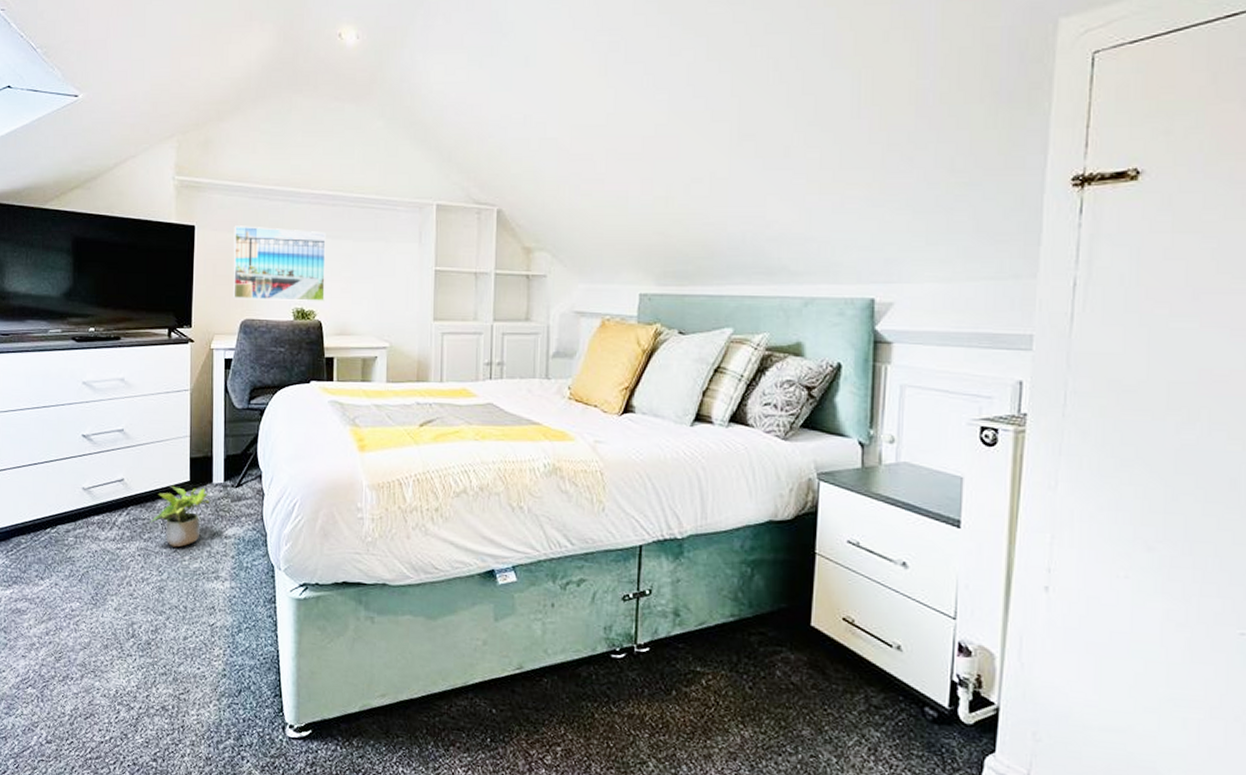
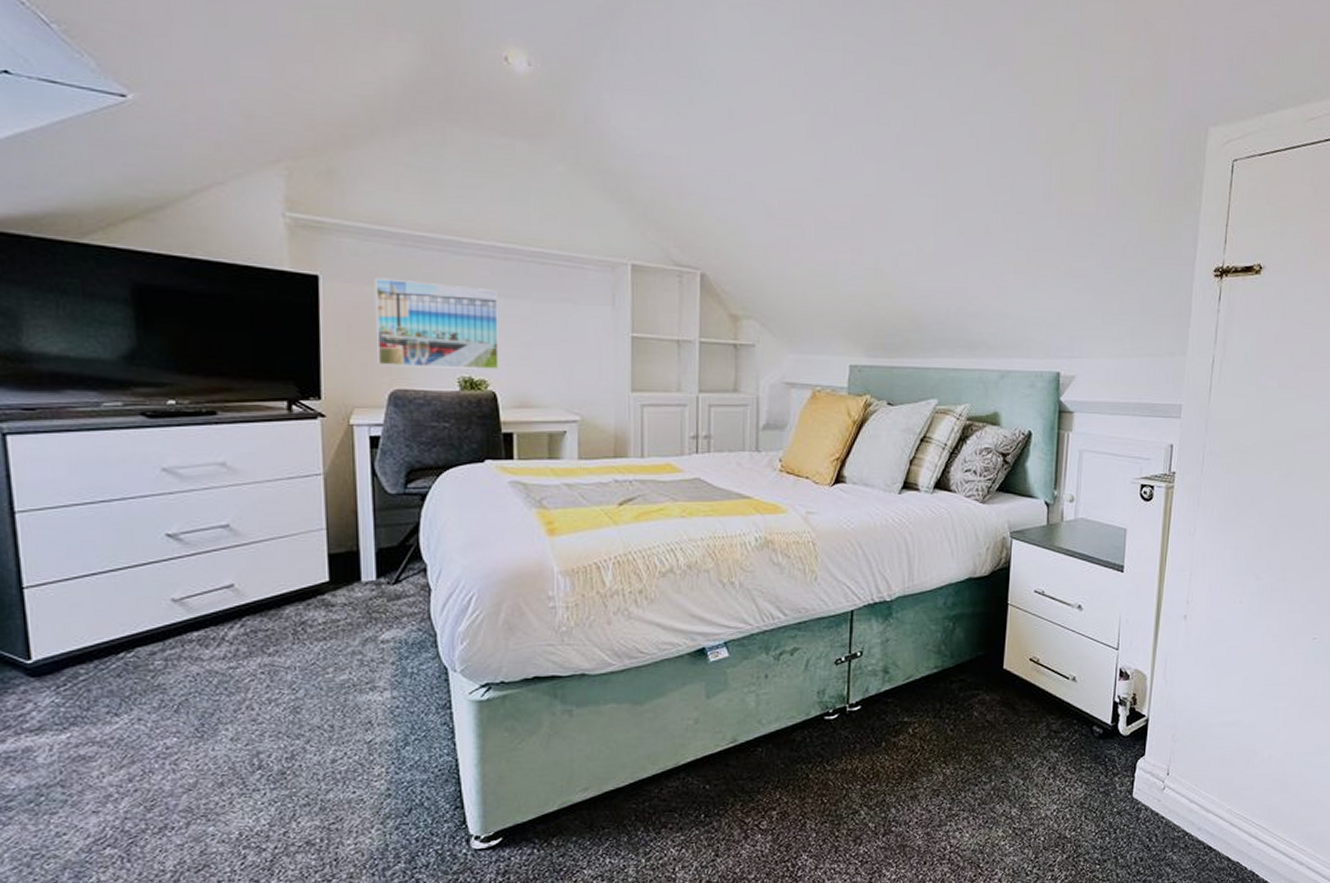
potted plant: present [150,485,210,548] -> none [275,587,359,660]

